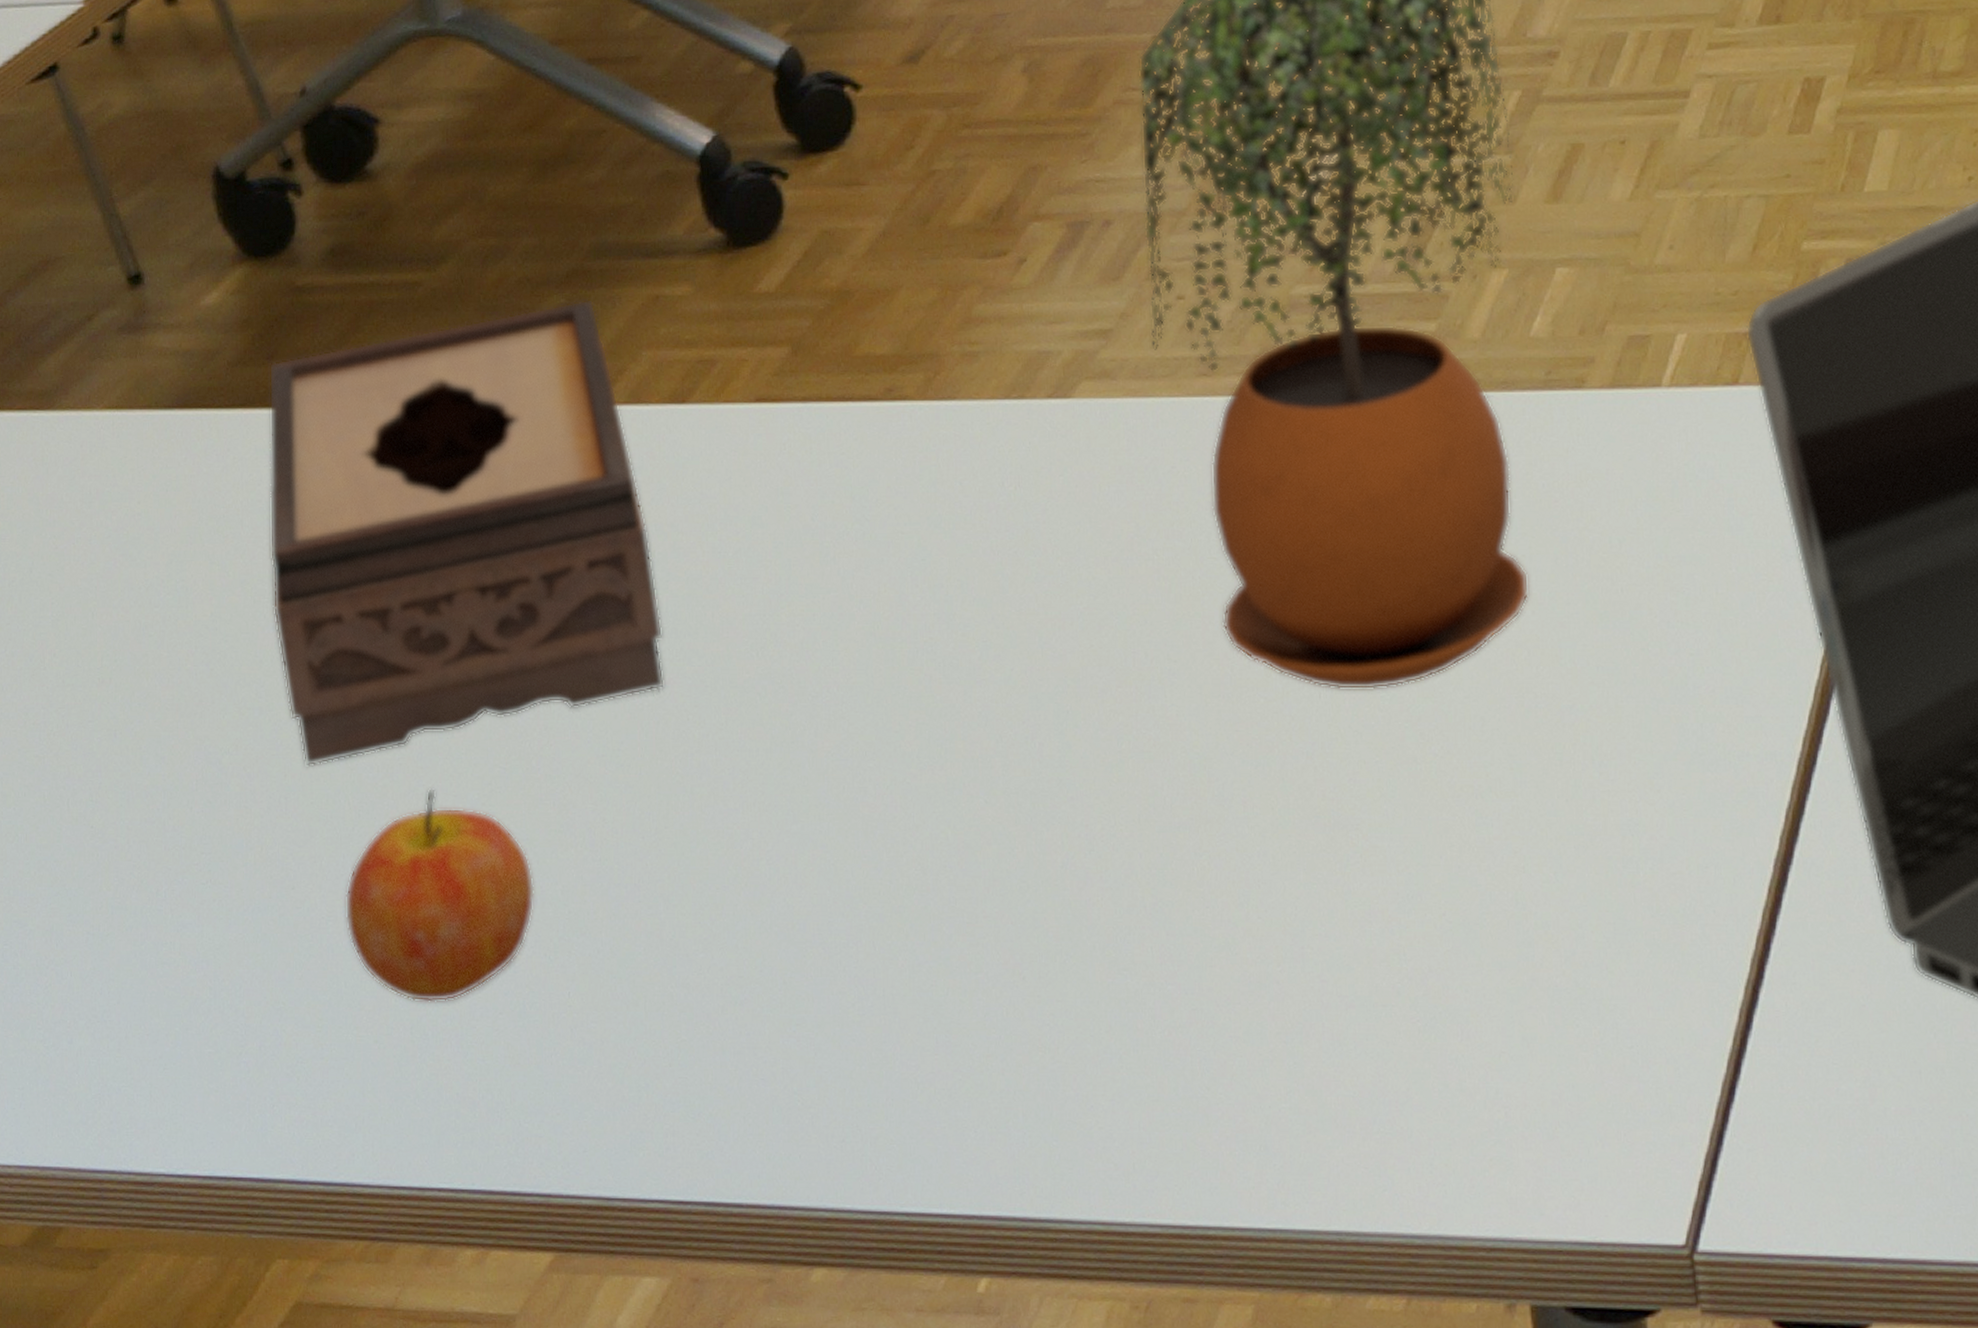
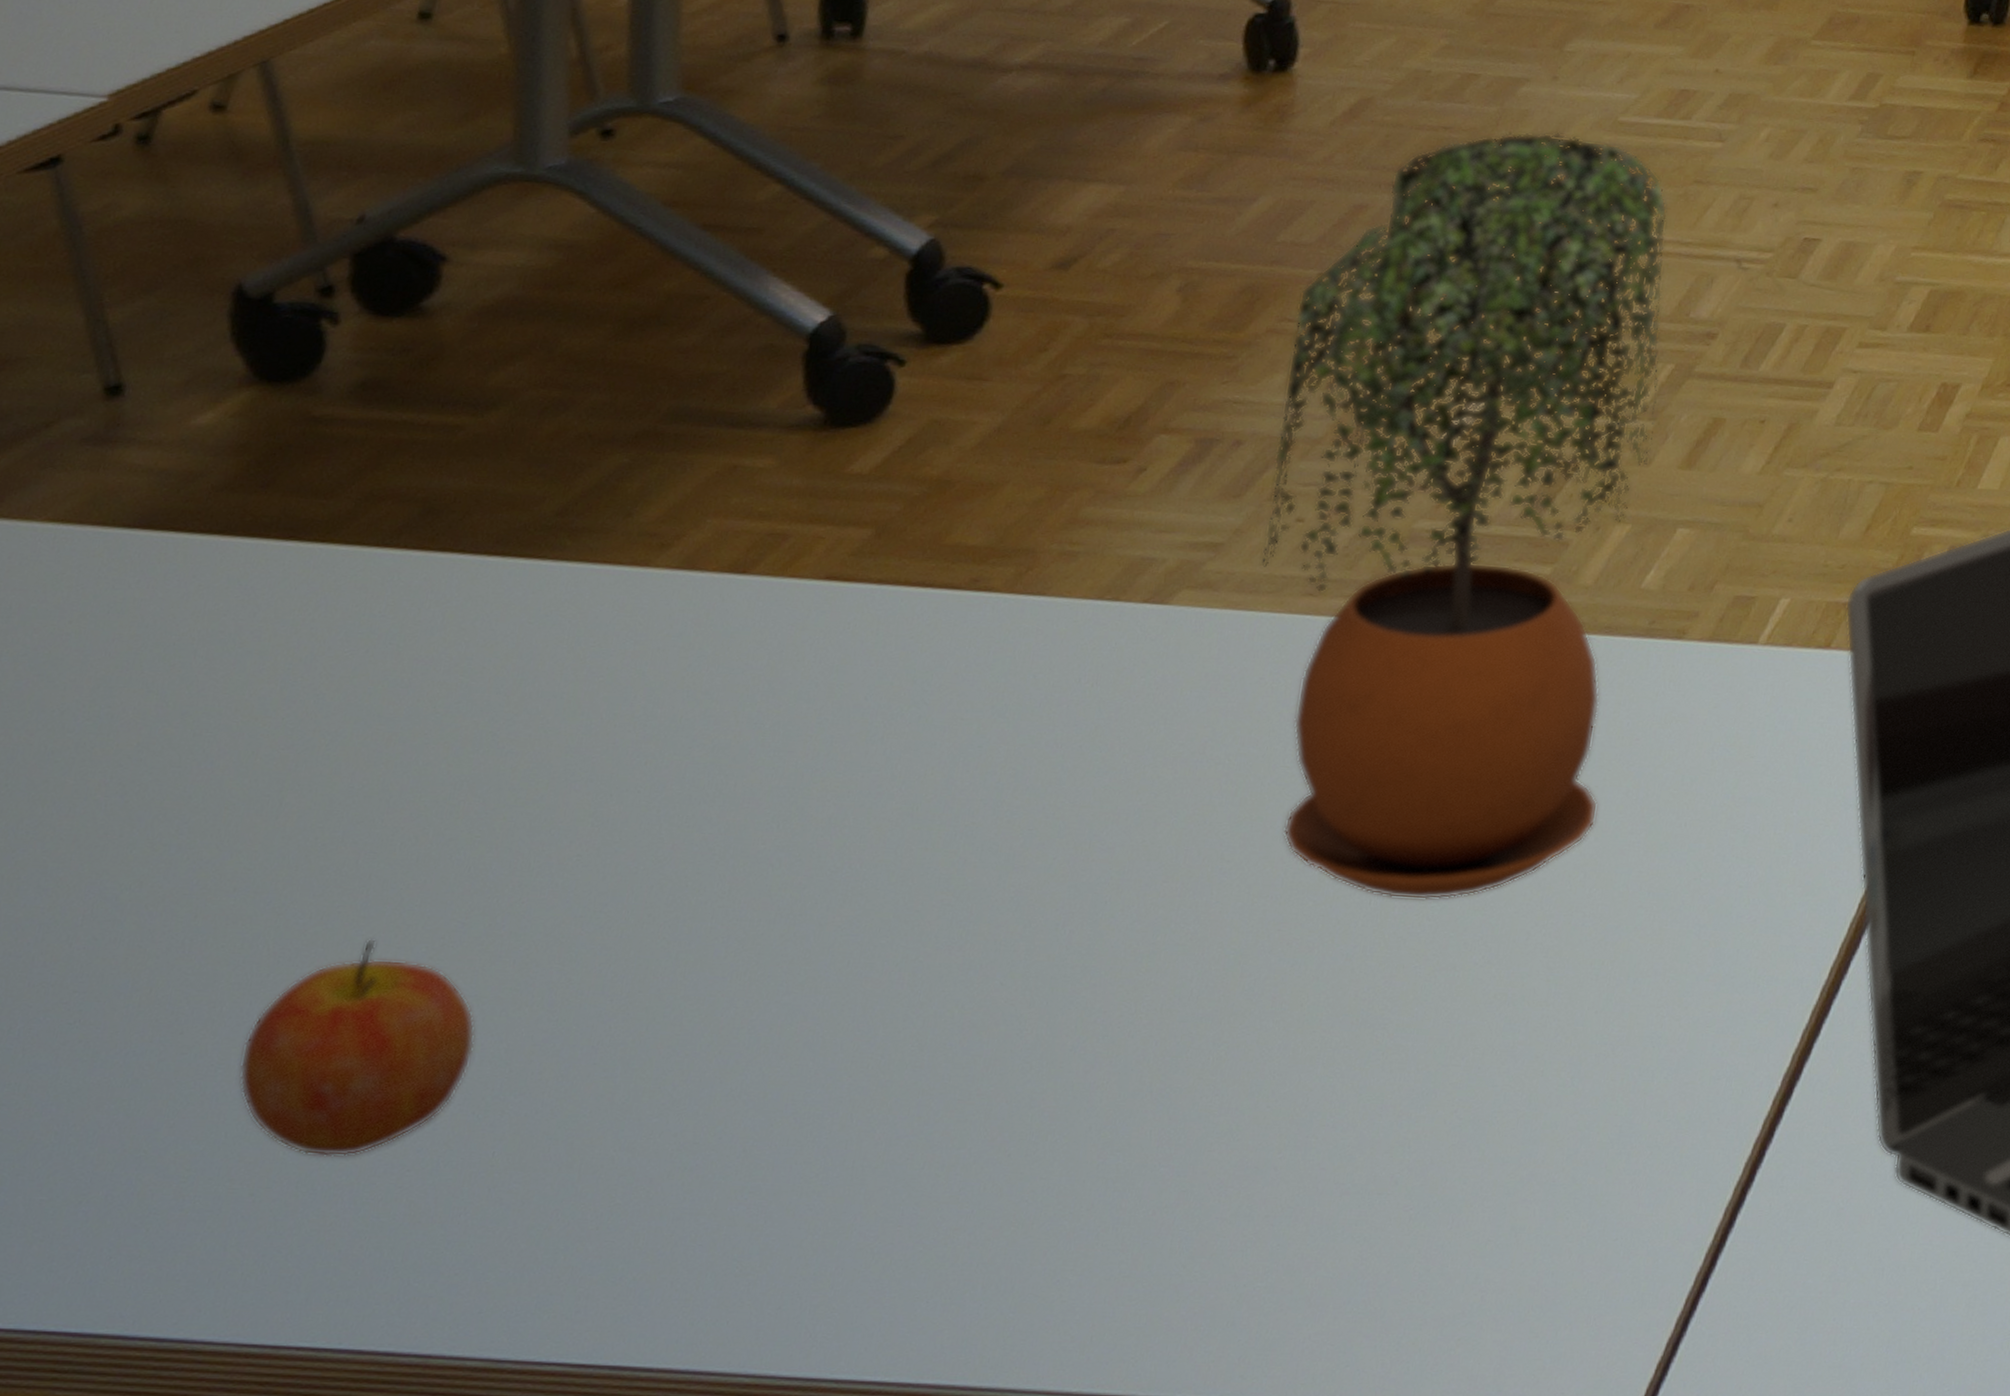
tissue box: present [269,300,665,767] -> none [213,461,679,909]

